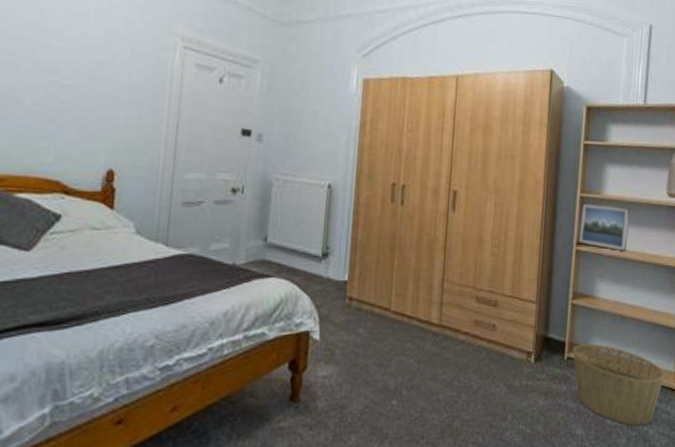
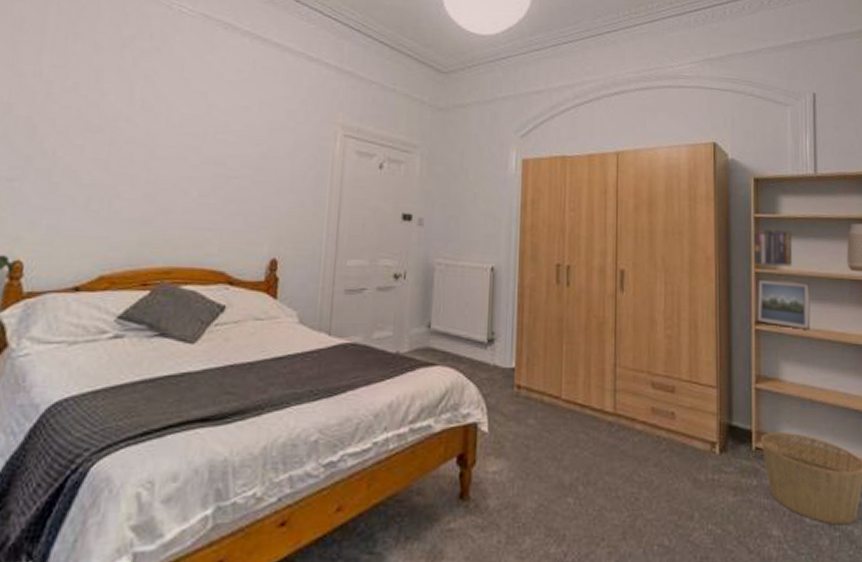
books: none [581,156,618,192] -> present [753,230,793,267]

